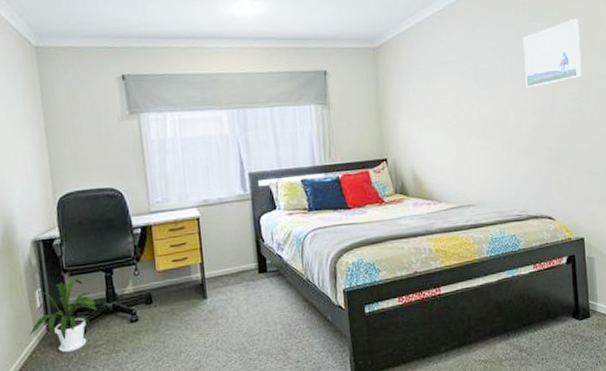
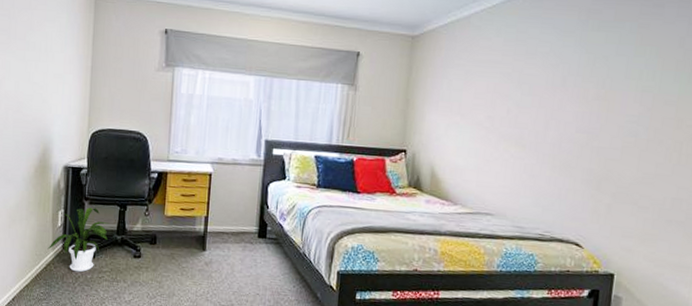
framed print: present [522,18,582,89] -> none [576,33,653,103]

